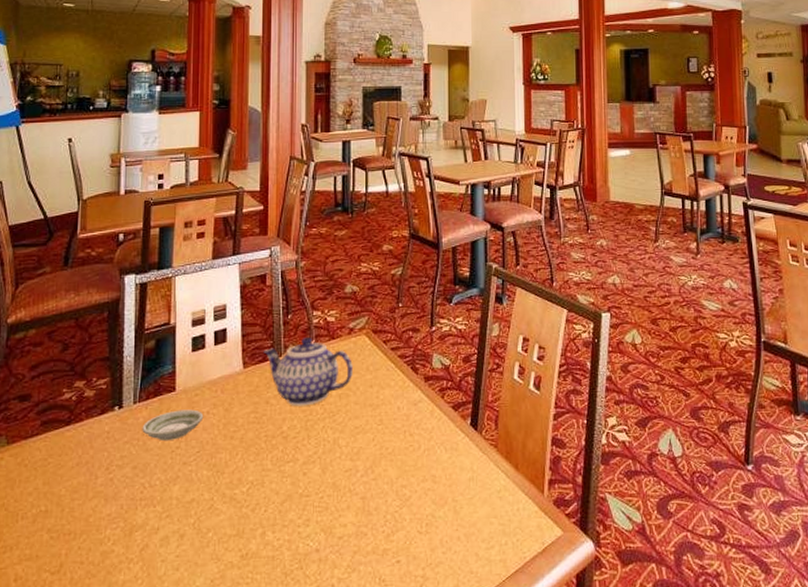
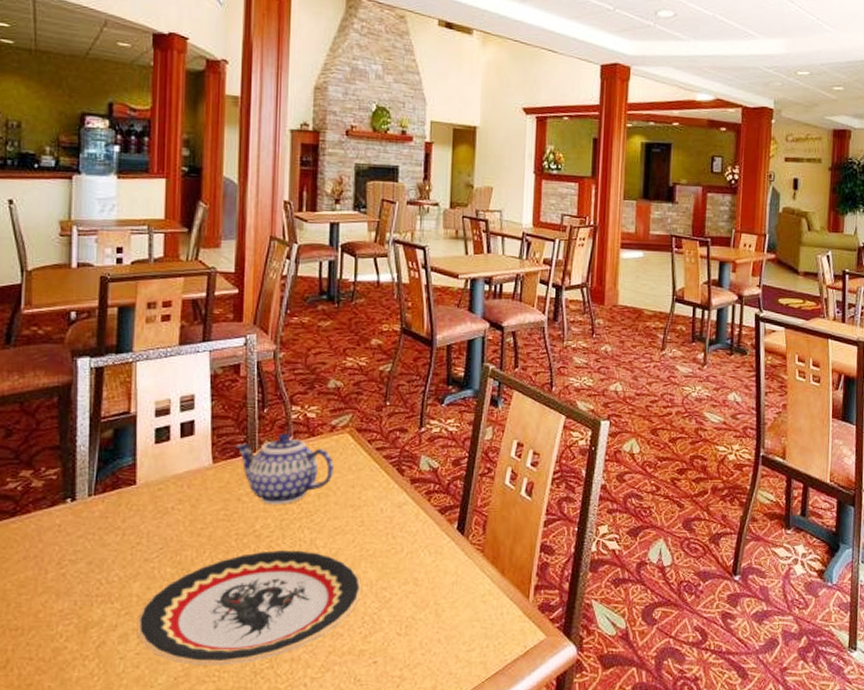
saucer: present [142,409,204,440] -> none [98,504,168,535]
plate: none [176,450,383,568] -> present [136,550,362,666]

